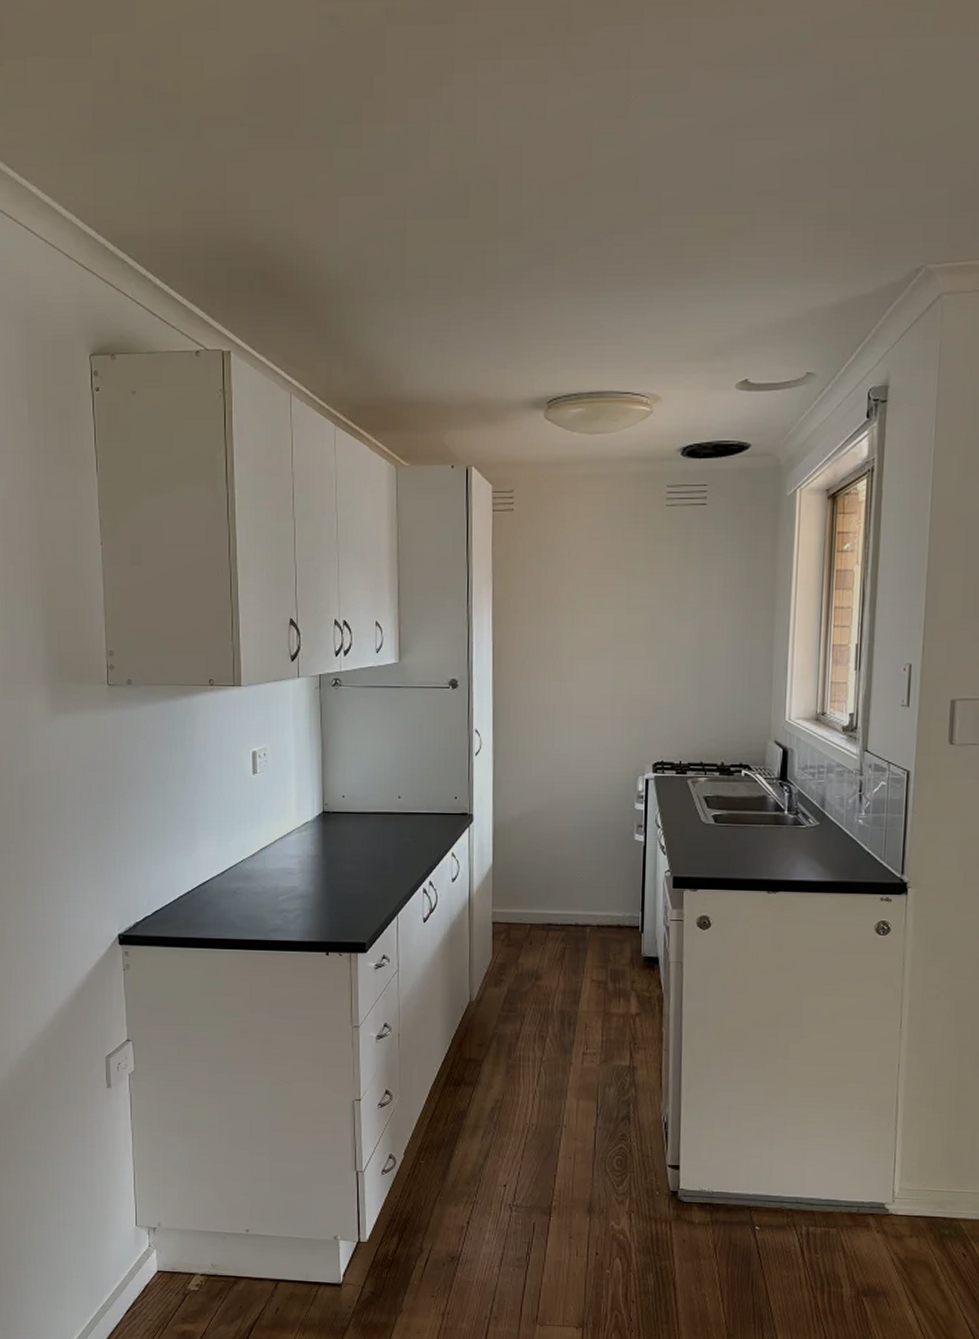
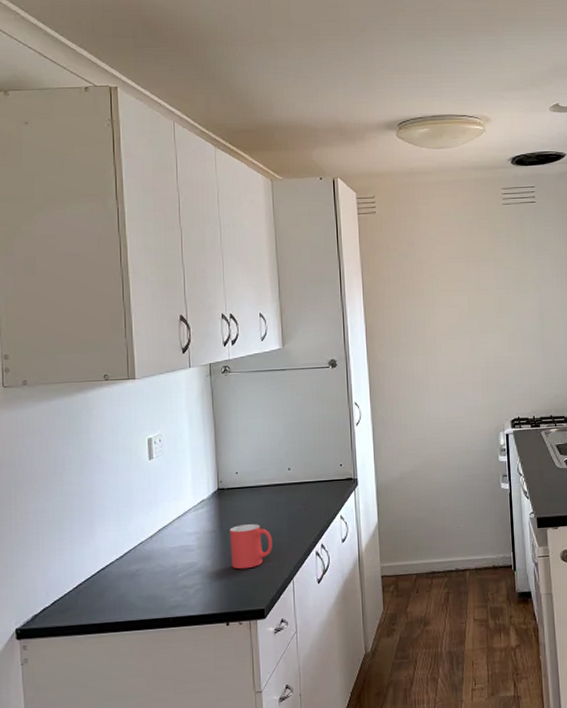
mug: none [333,852,377,899] -> present [229,524,272,570]

